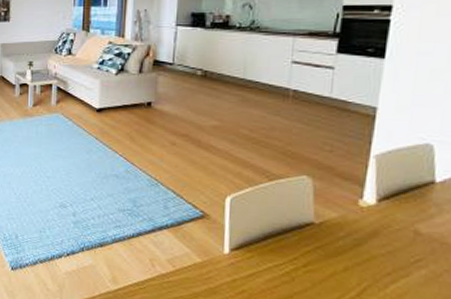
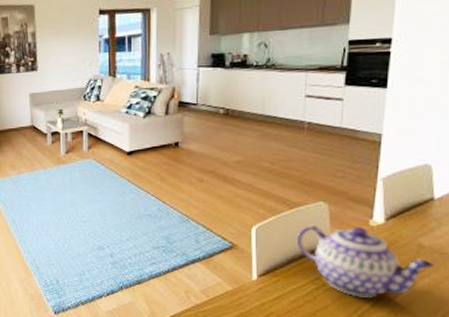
teapot: none [274,199,432,285] -> present [296,224,434,298]

